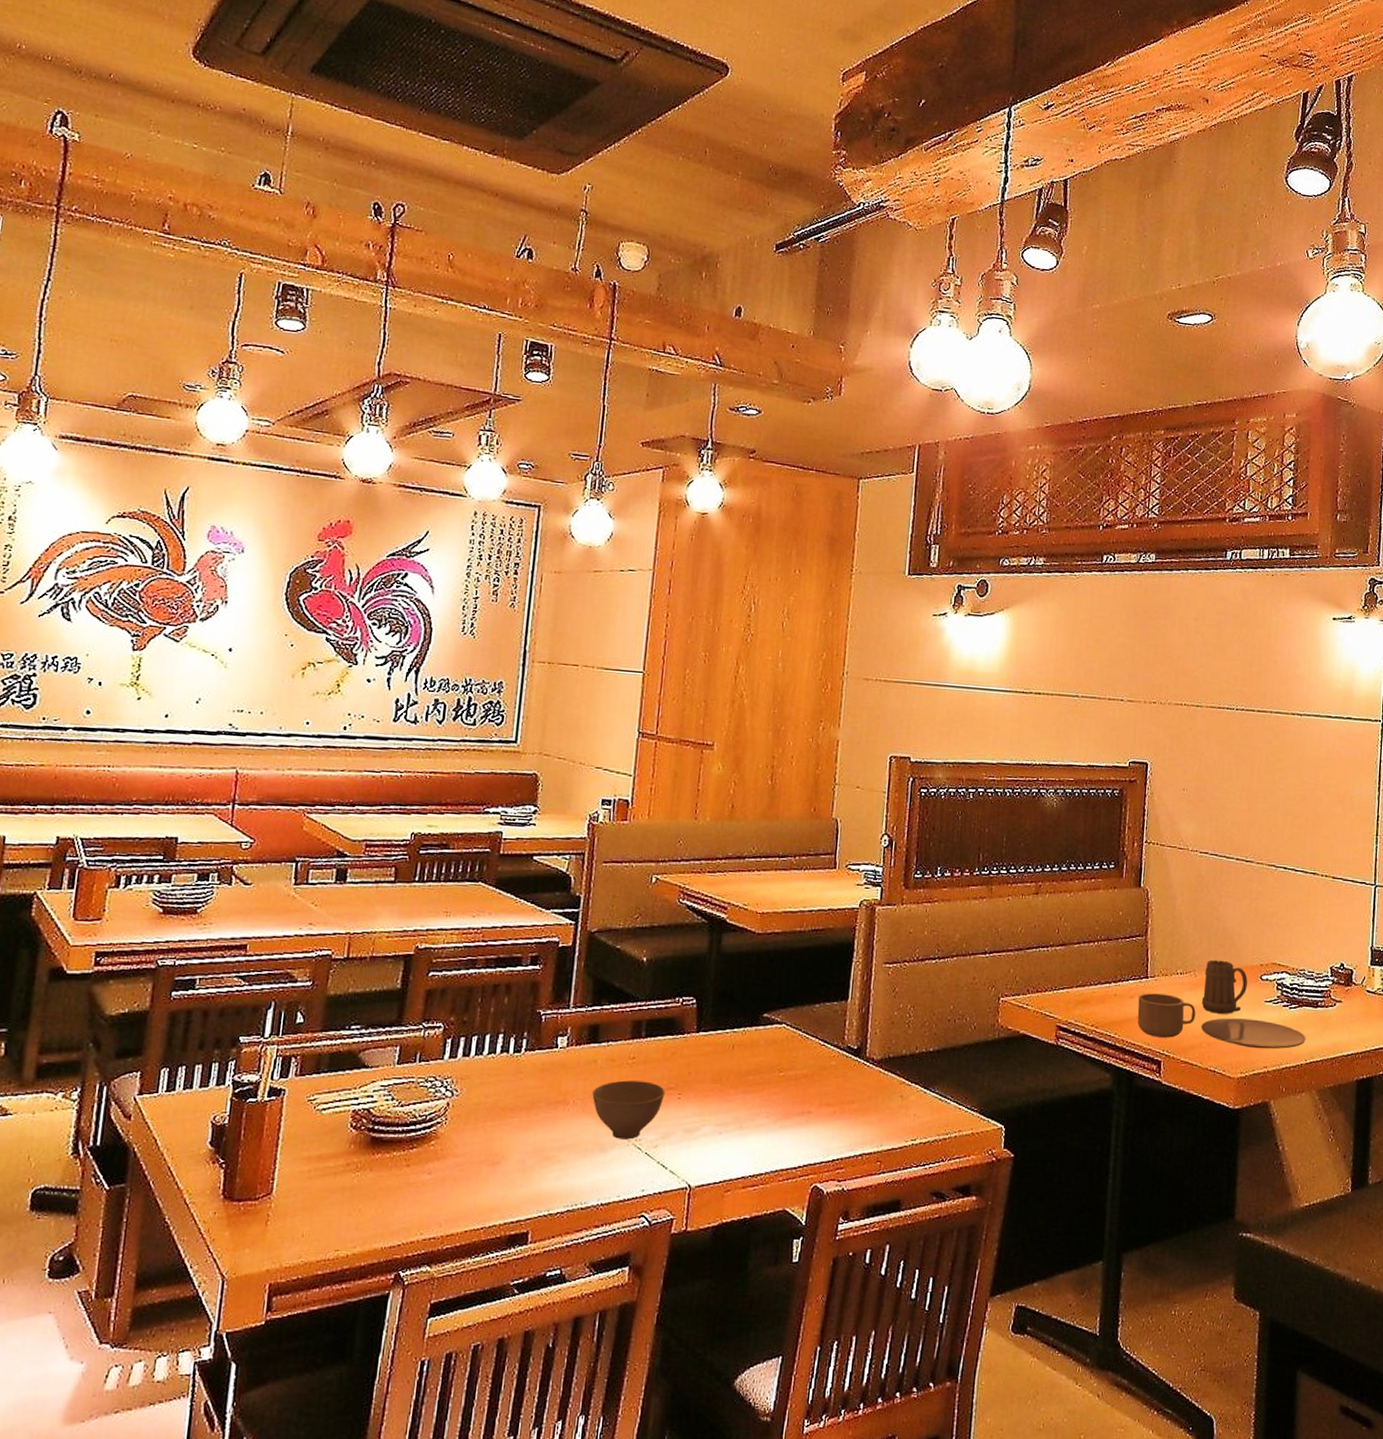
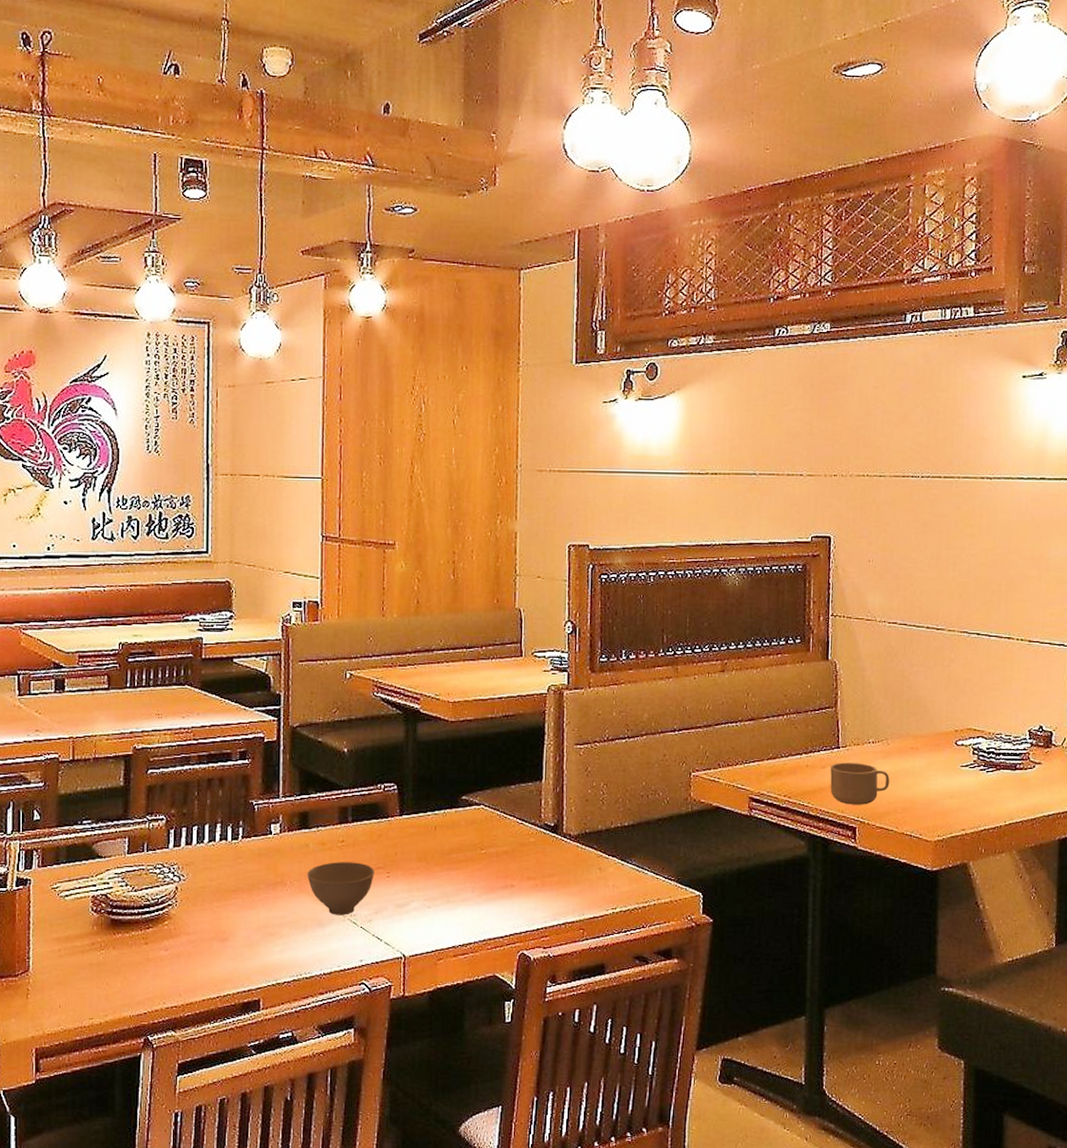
beer mug: present [1201,960,1248,1014] -> none [895,728,942,780]
plate: present [1201,1018,1306,1049] -> none [895,783,1005,812]

